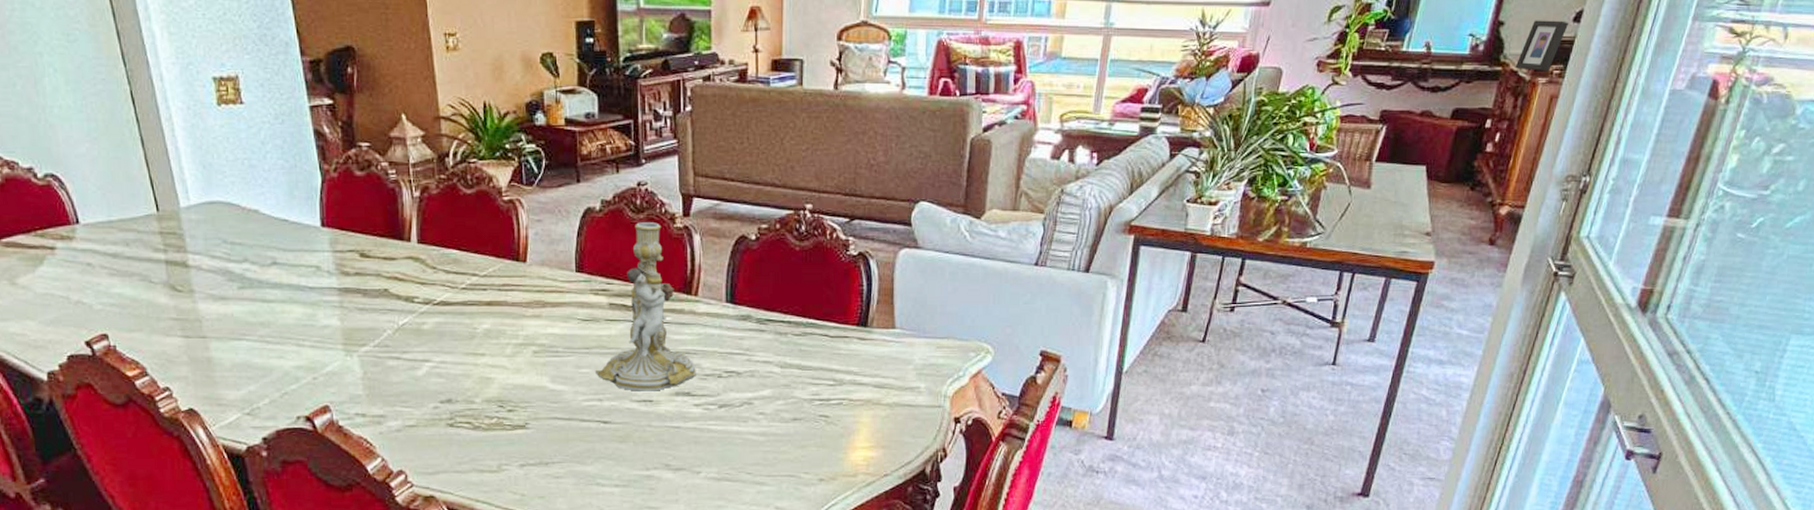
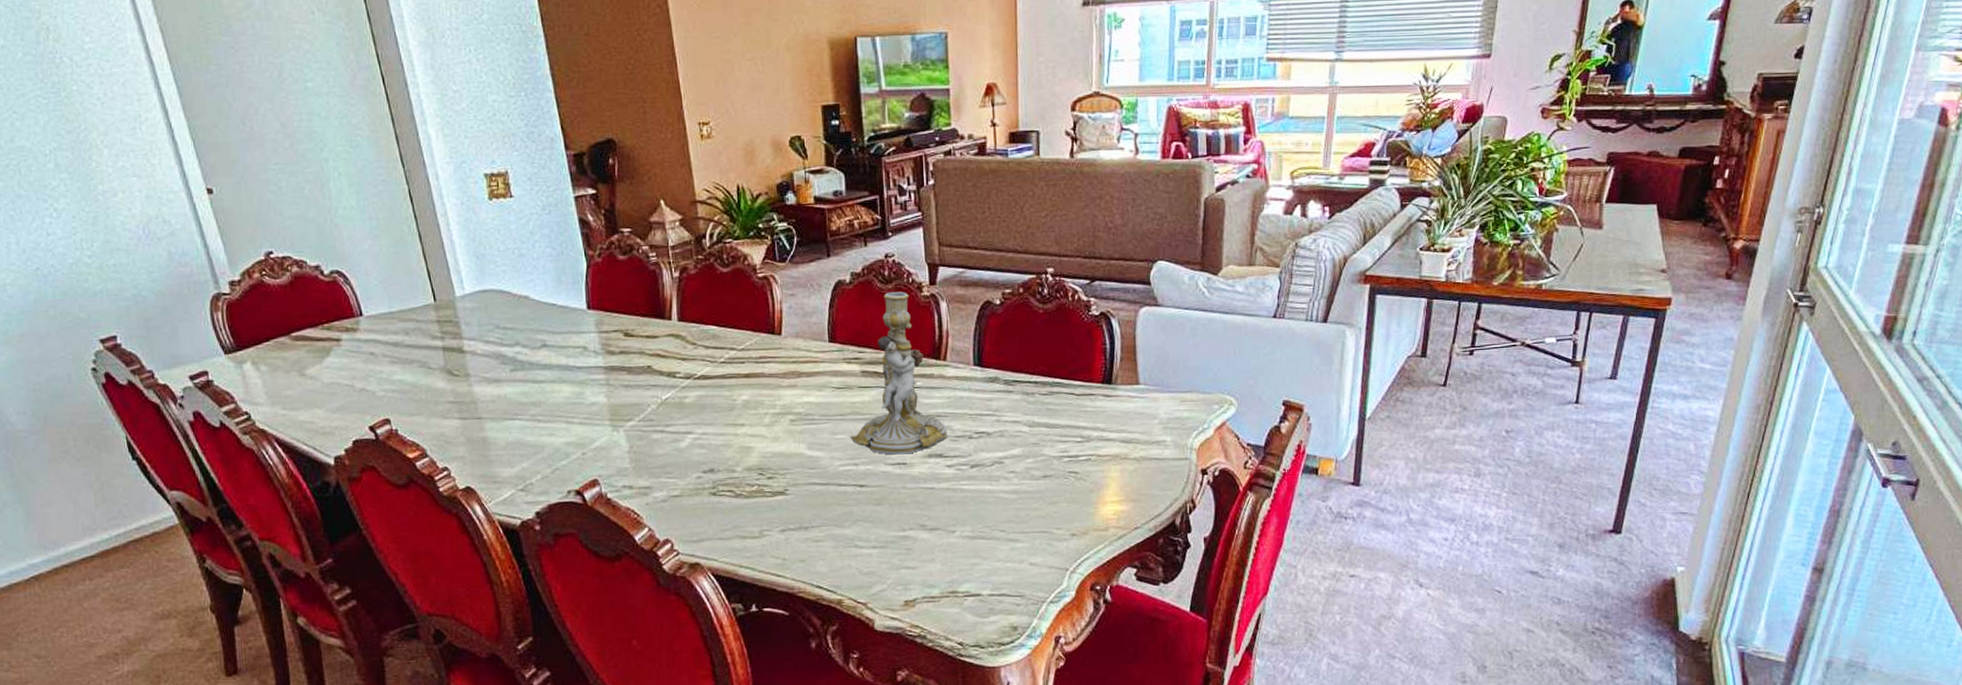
picture frame: present [1515,20,1569,72] -> none [1739,57,1791,108]

